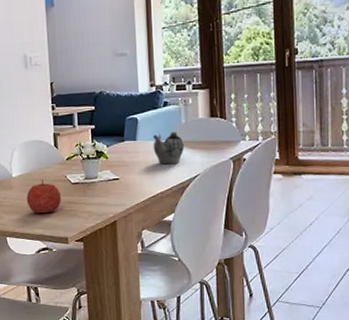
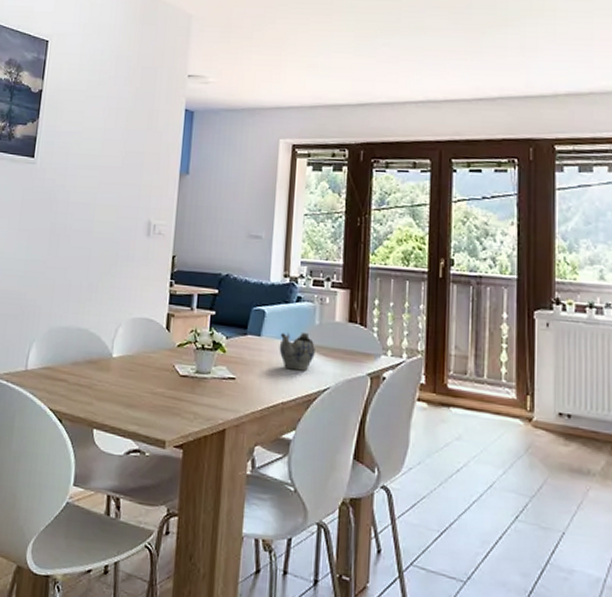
fruit: present [26,180,62,214] -> none [124,365,166,407]

